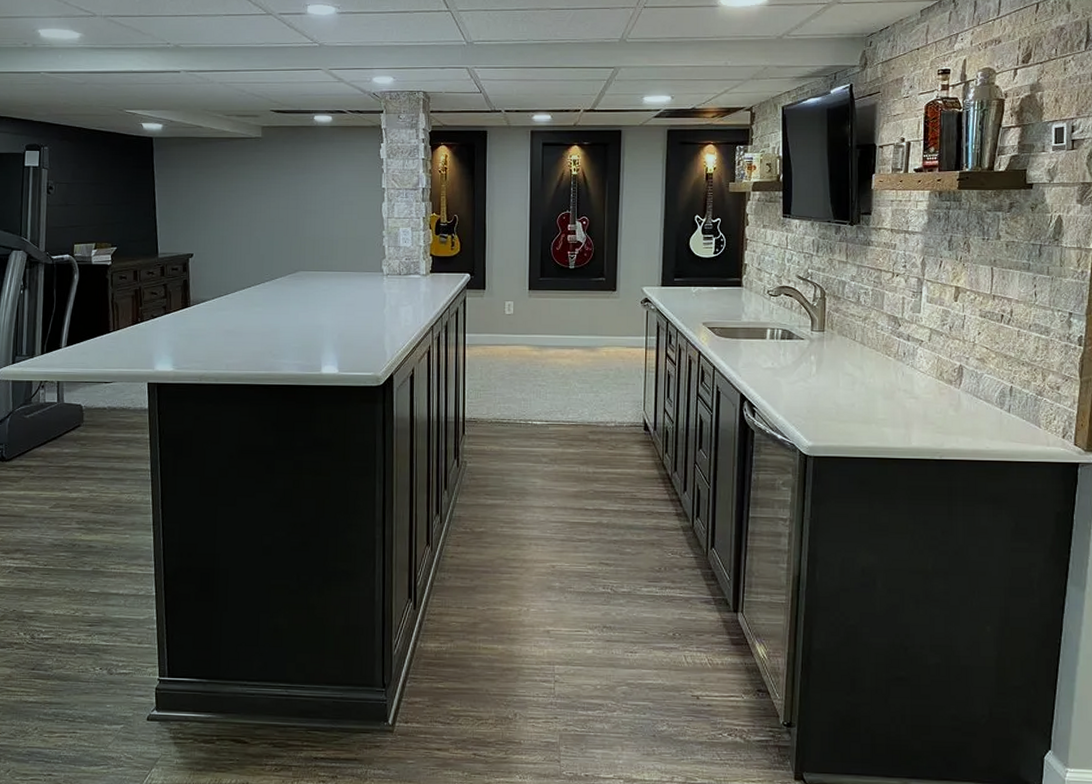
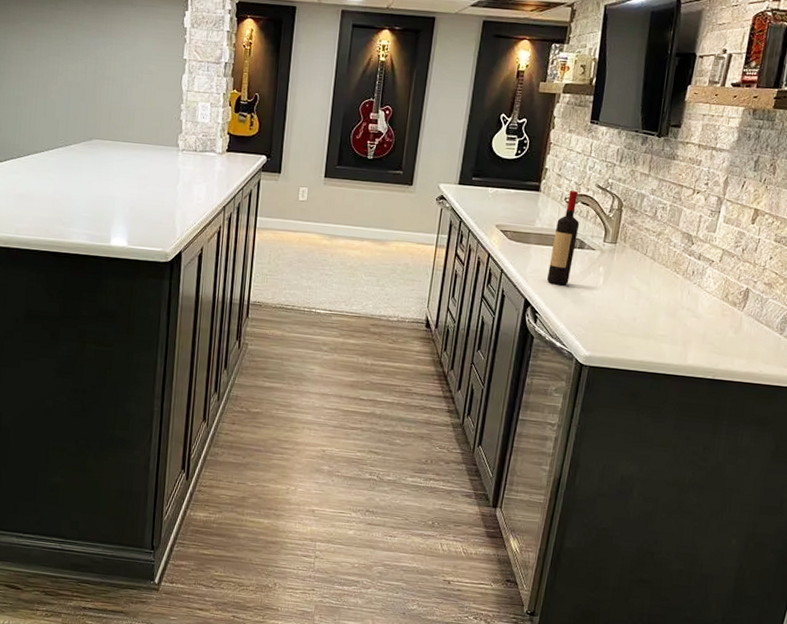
wine bottle: none [760,283,786,376] -> present [547,191,580,285]

